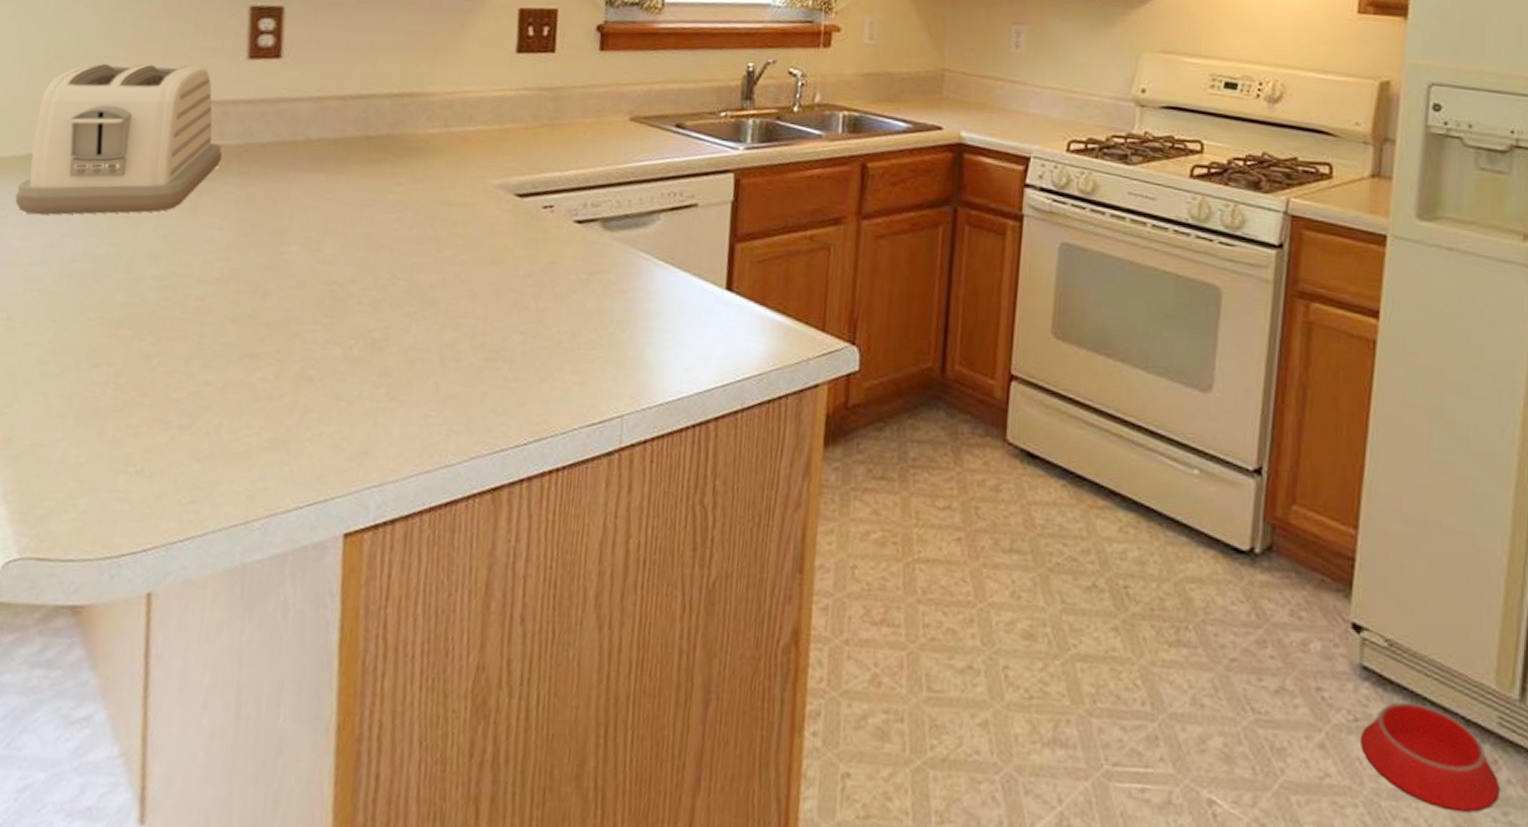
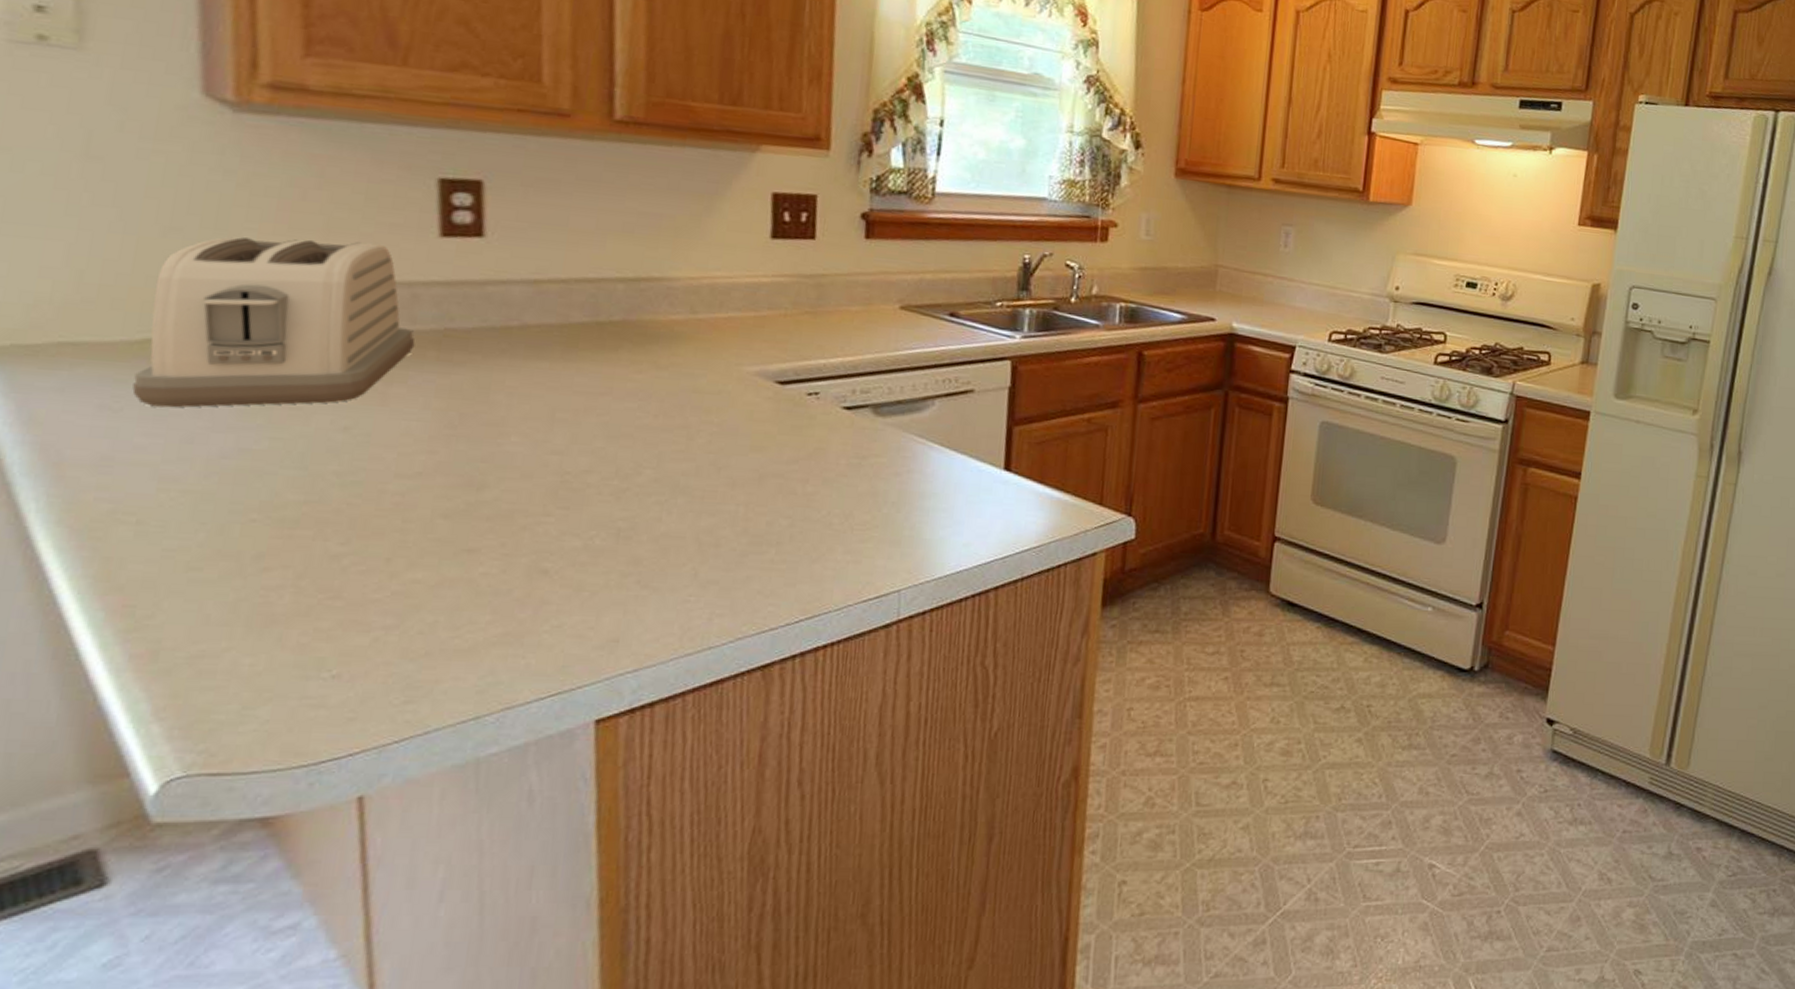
pet bowl: present [1359,701,1501,812] -> none [1548,773,1648,849]

